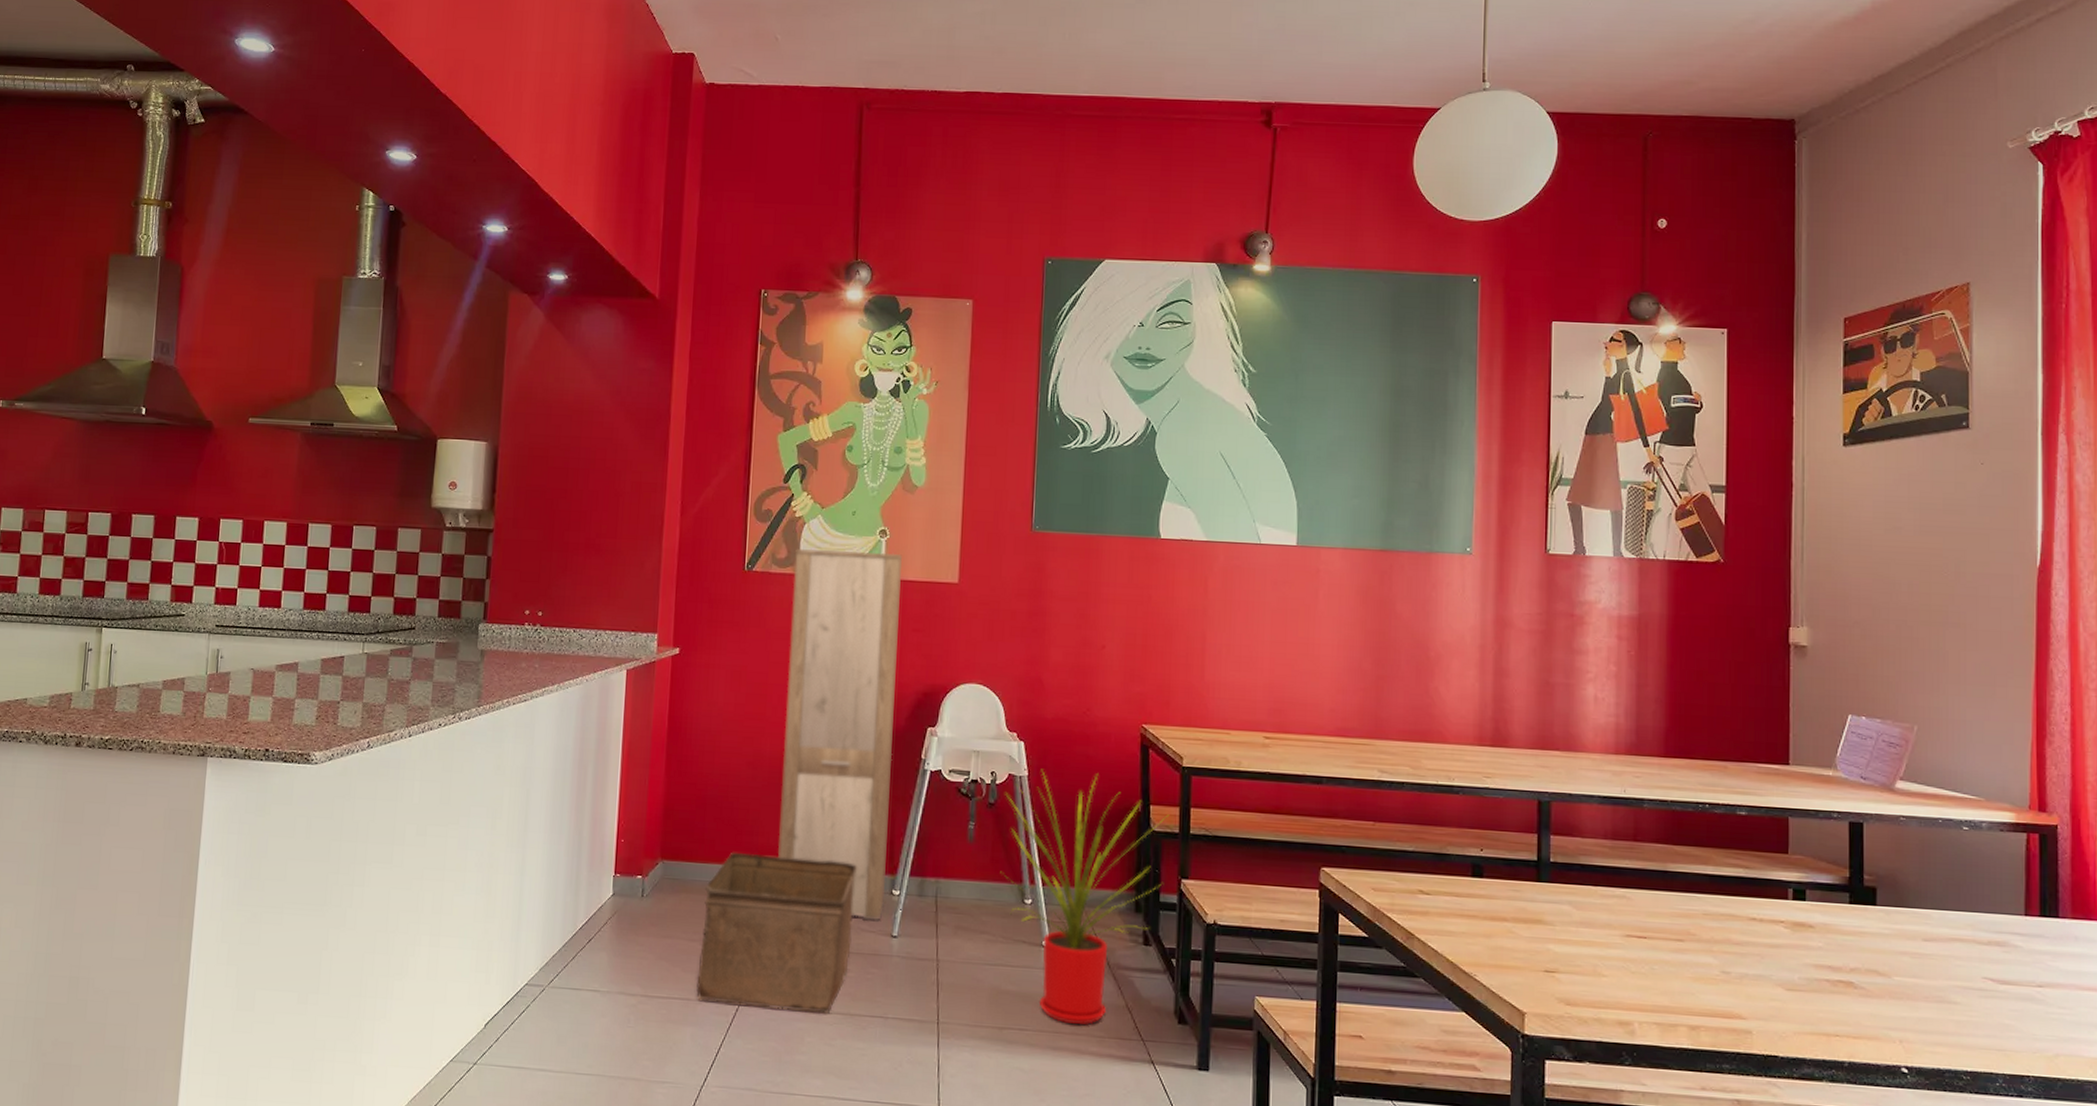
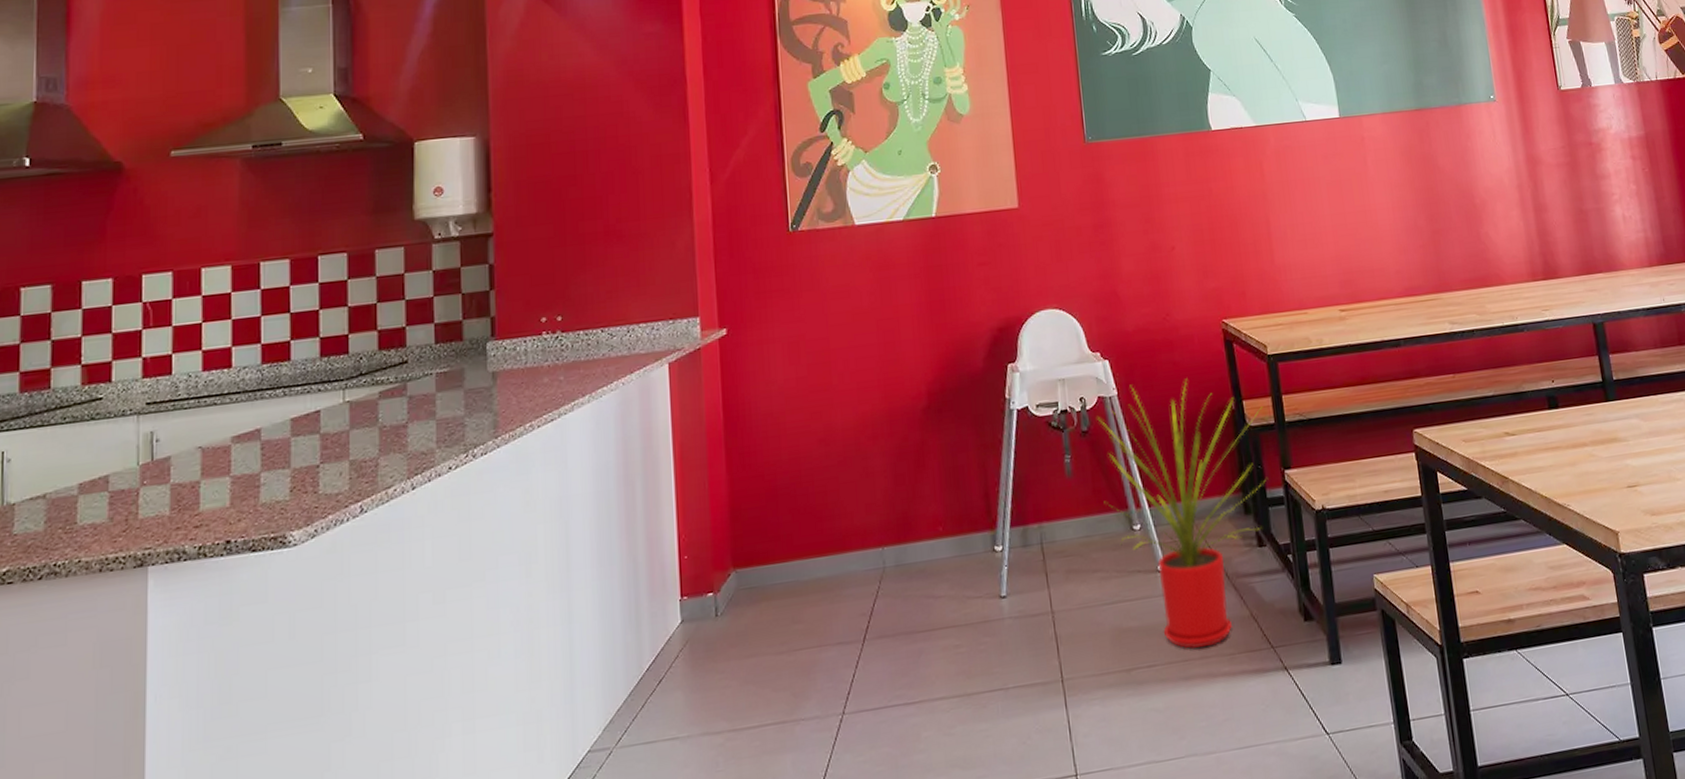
storage bin: present [696,853,857,1014] -> none [787,527,958,720]
cabinet: present [778,548,902,921] -> none [842,187,988,586]

